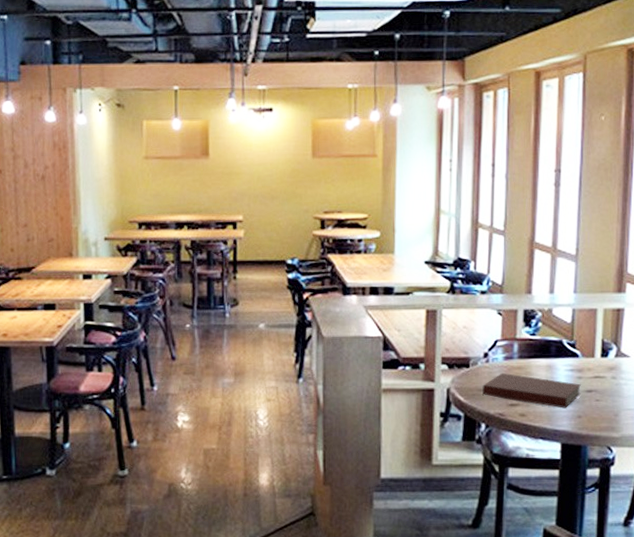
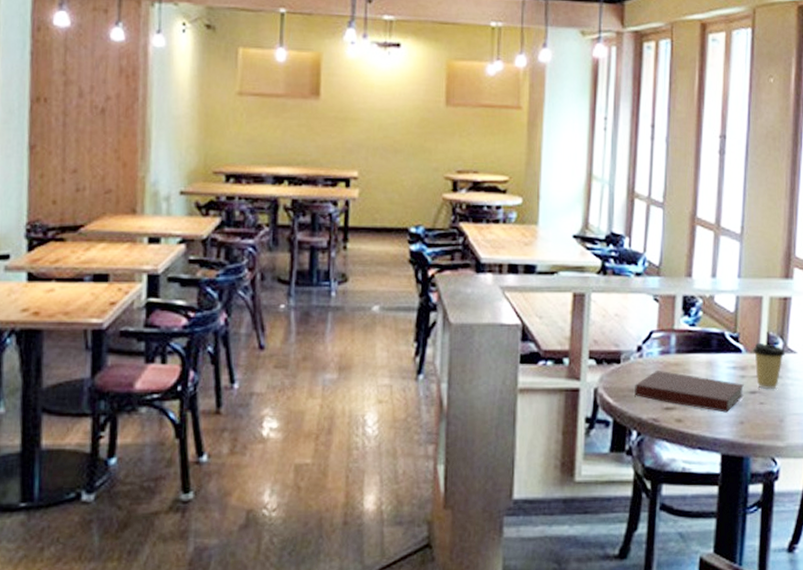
coffee cup: none [588,348,620,389] -> present [752,342,786,390]

